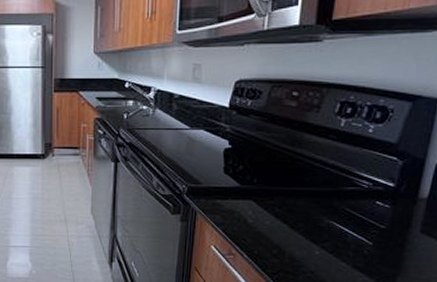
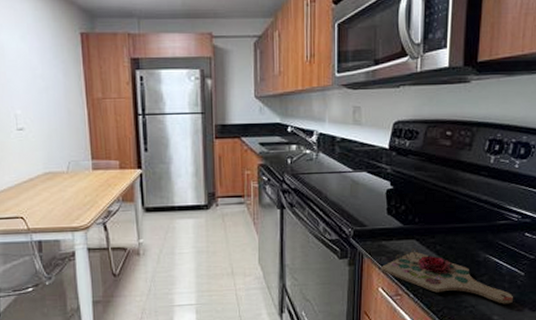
cutting board: none [214,209,359,273] -> present [381,248,514,304]

